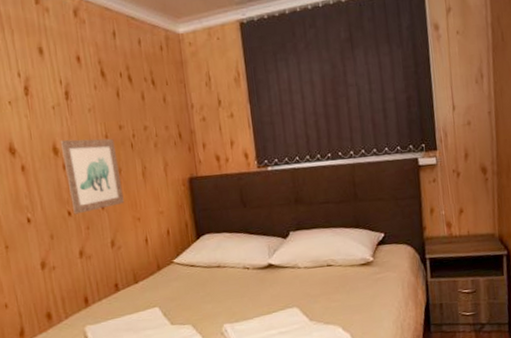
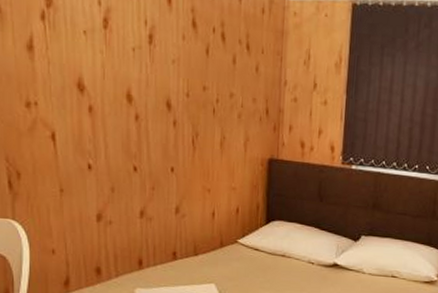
wall art: present [60,138,124,215] -> none [135,88,197,172]

